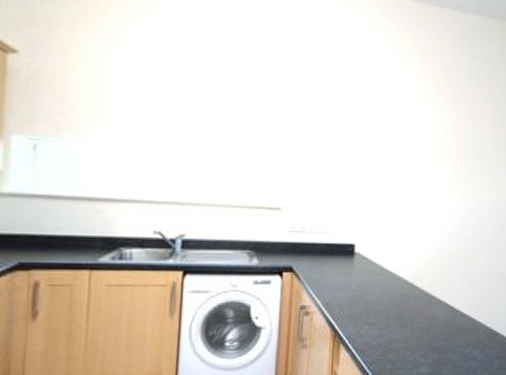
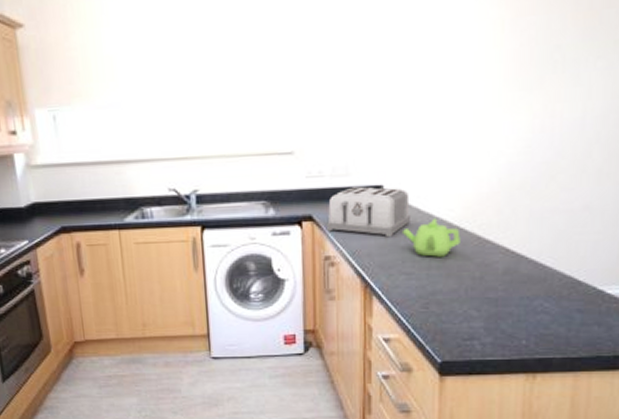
toaster: none [305,244,376,291] -> present [327,186,410,238]
teapot: none [367,275,413,309] -> present [401,218,461,257]

